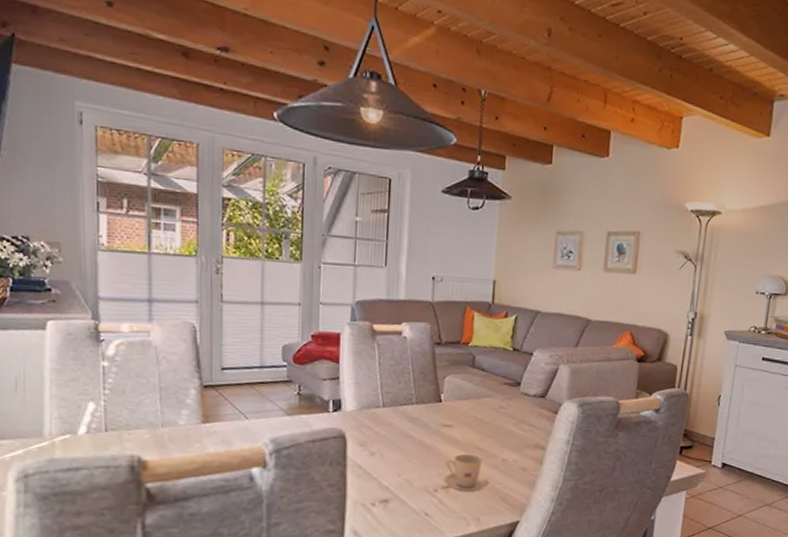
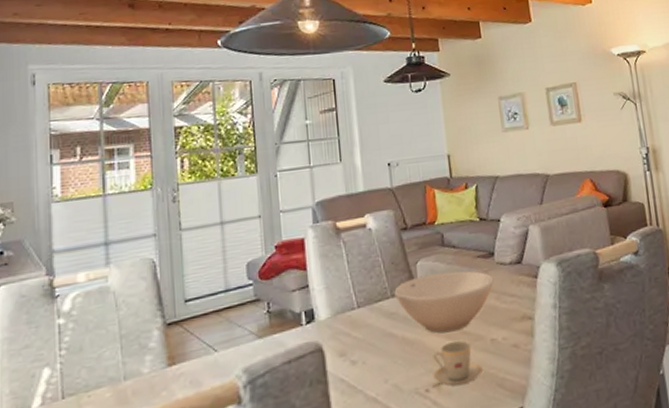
bowl: none [419,390,516,446] -> present [394,271,494,333]

